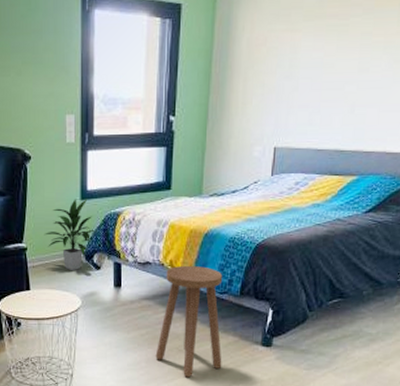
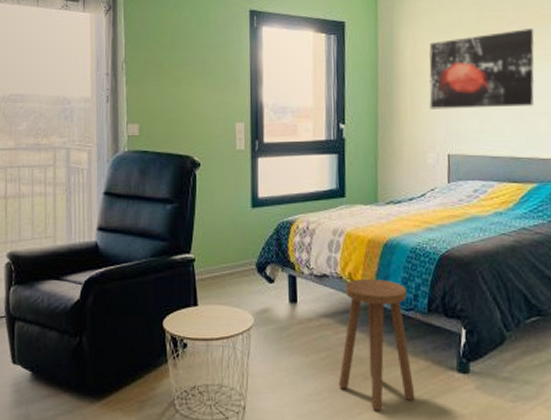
indoor plant: present [44,199,97,270] -> none [213,206,269,284]
wall art: none [261,12,379,101] -> present [429,29,535,109]

